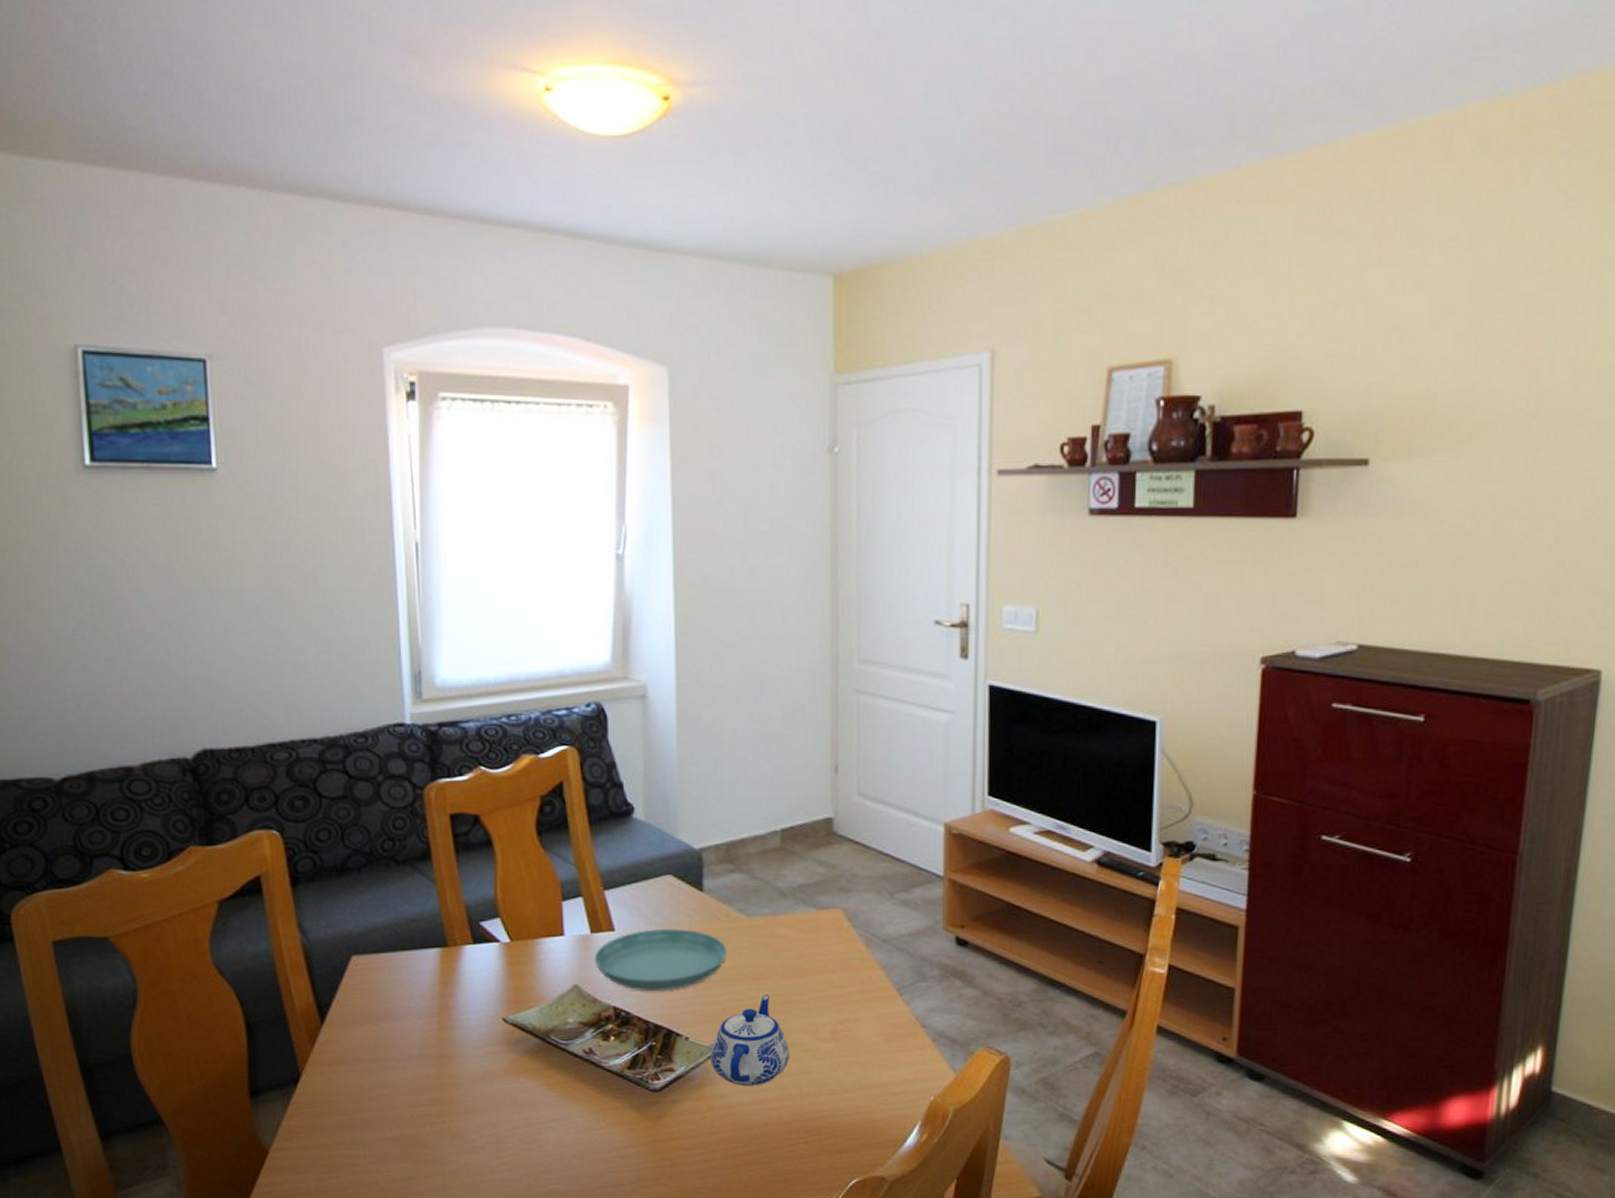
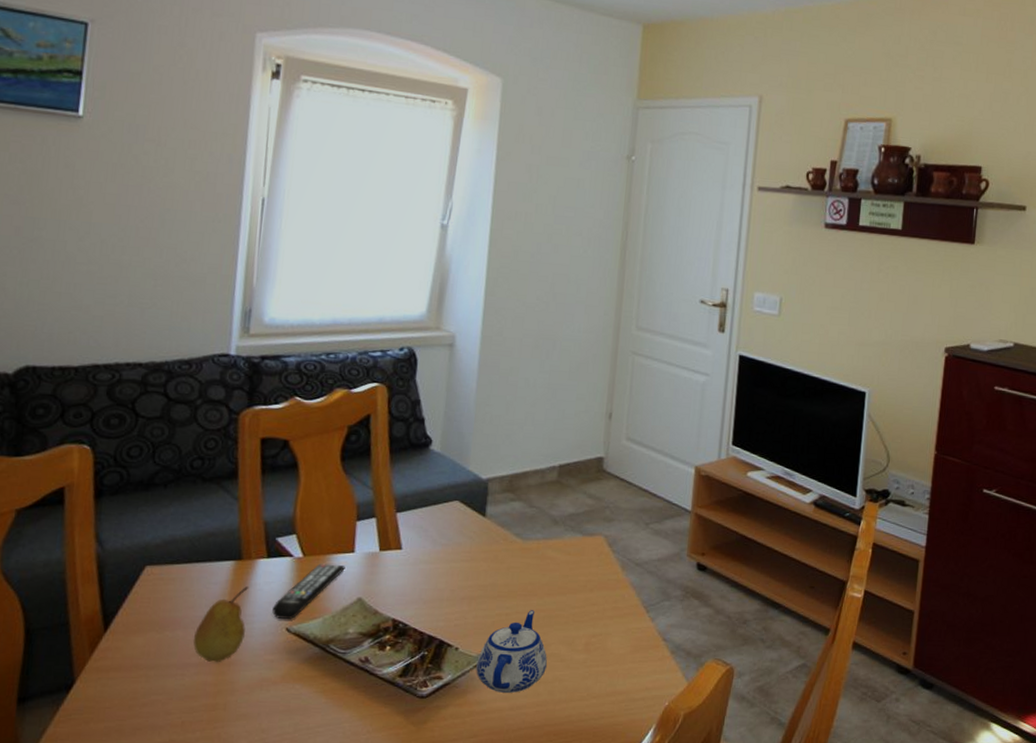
fruit: none [410,975,461,1056] -> present [193,586,250,663]
remote control: none [486,948,556,1008] -> present [272,563,345,619]
saucer: present [594,928,727,992] -> none [379,548,501,606]

